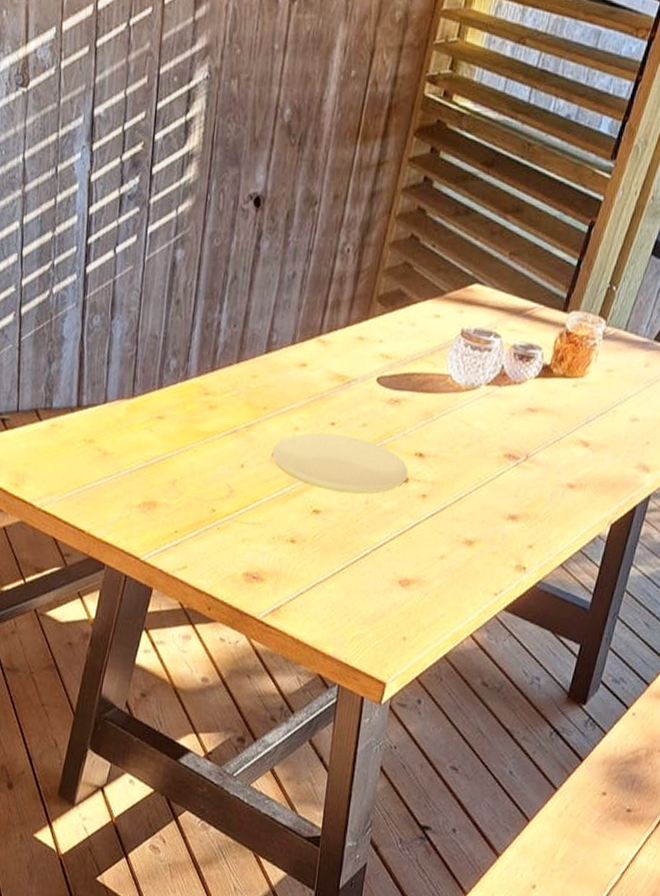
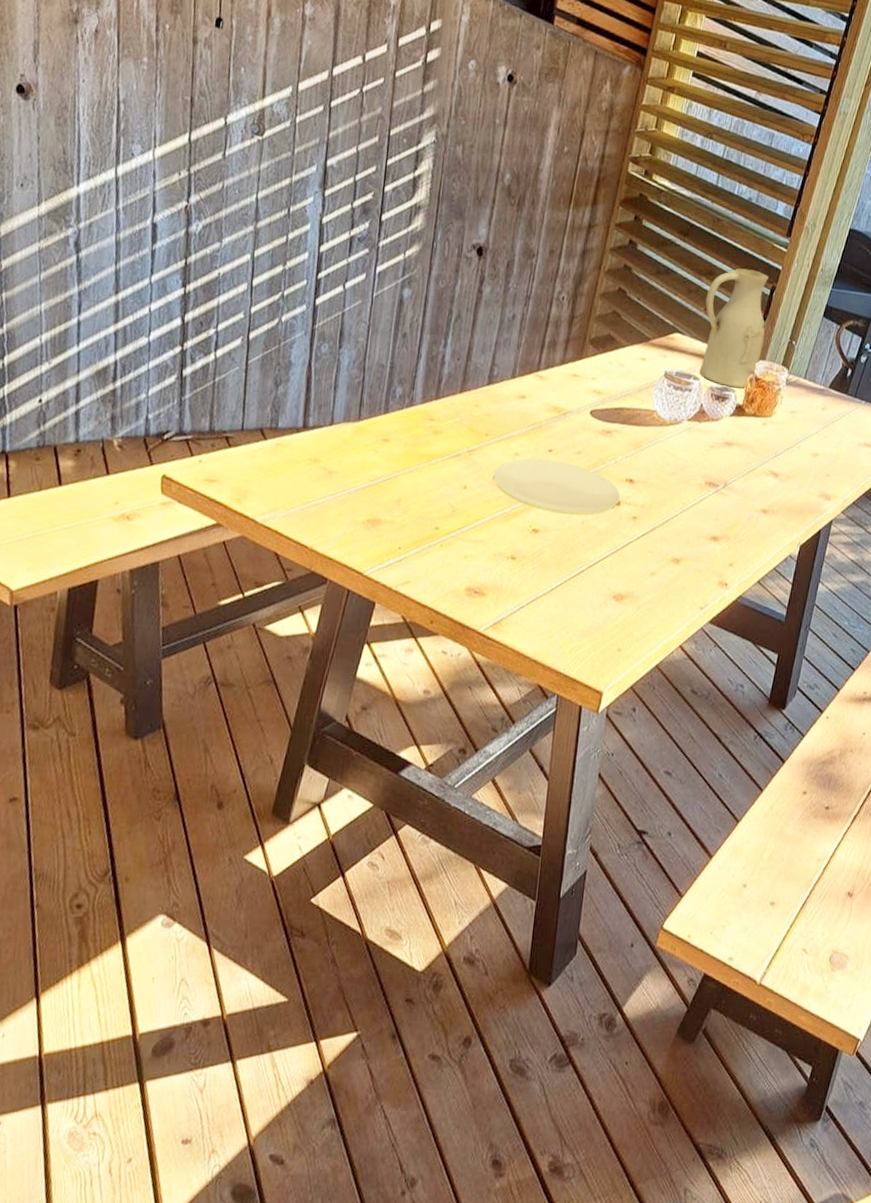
ceramic pitcher: none [501,202,587,345] -> present [699,268,768,388]

